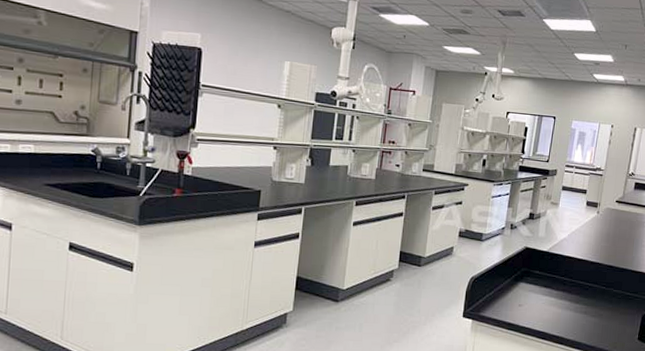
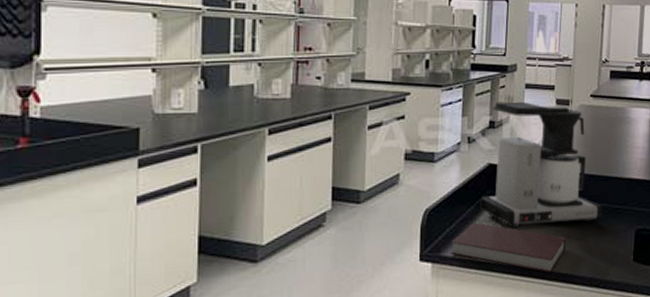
notebook: none [487,292,583,340] -> present [450,222,566,273]
coffee maker: none [514,198,616,304] -> present [479,101,602,228]

